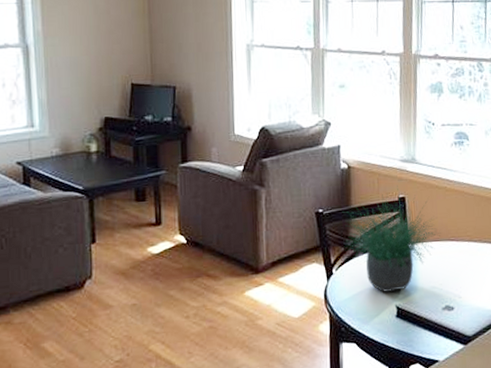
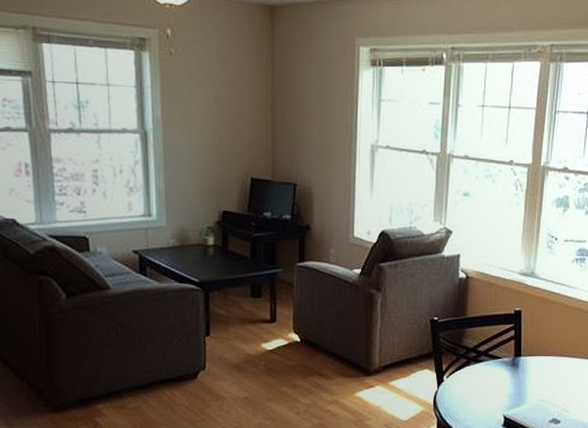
potted plant: present [342,186,441,293] -> none [457,299,554,403]

